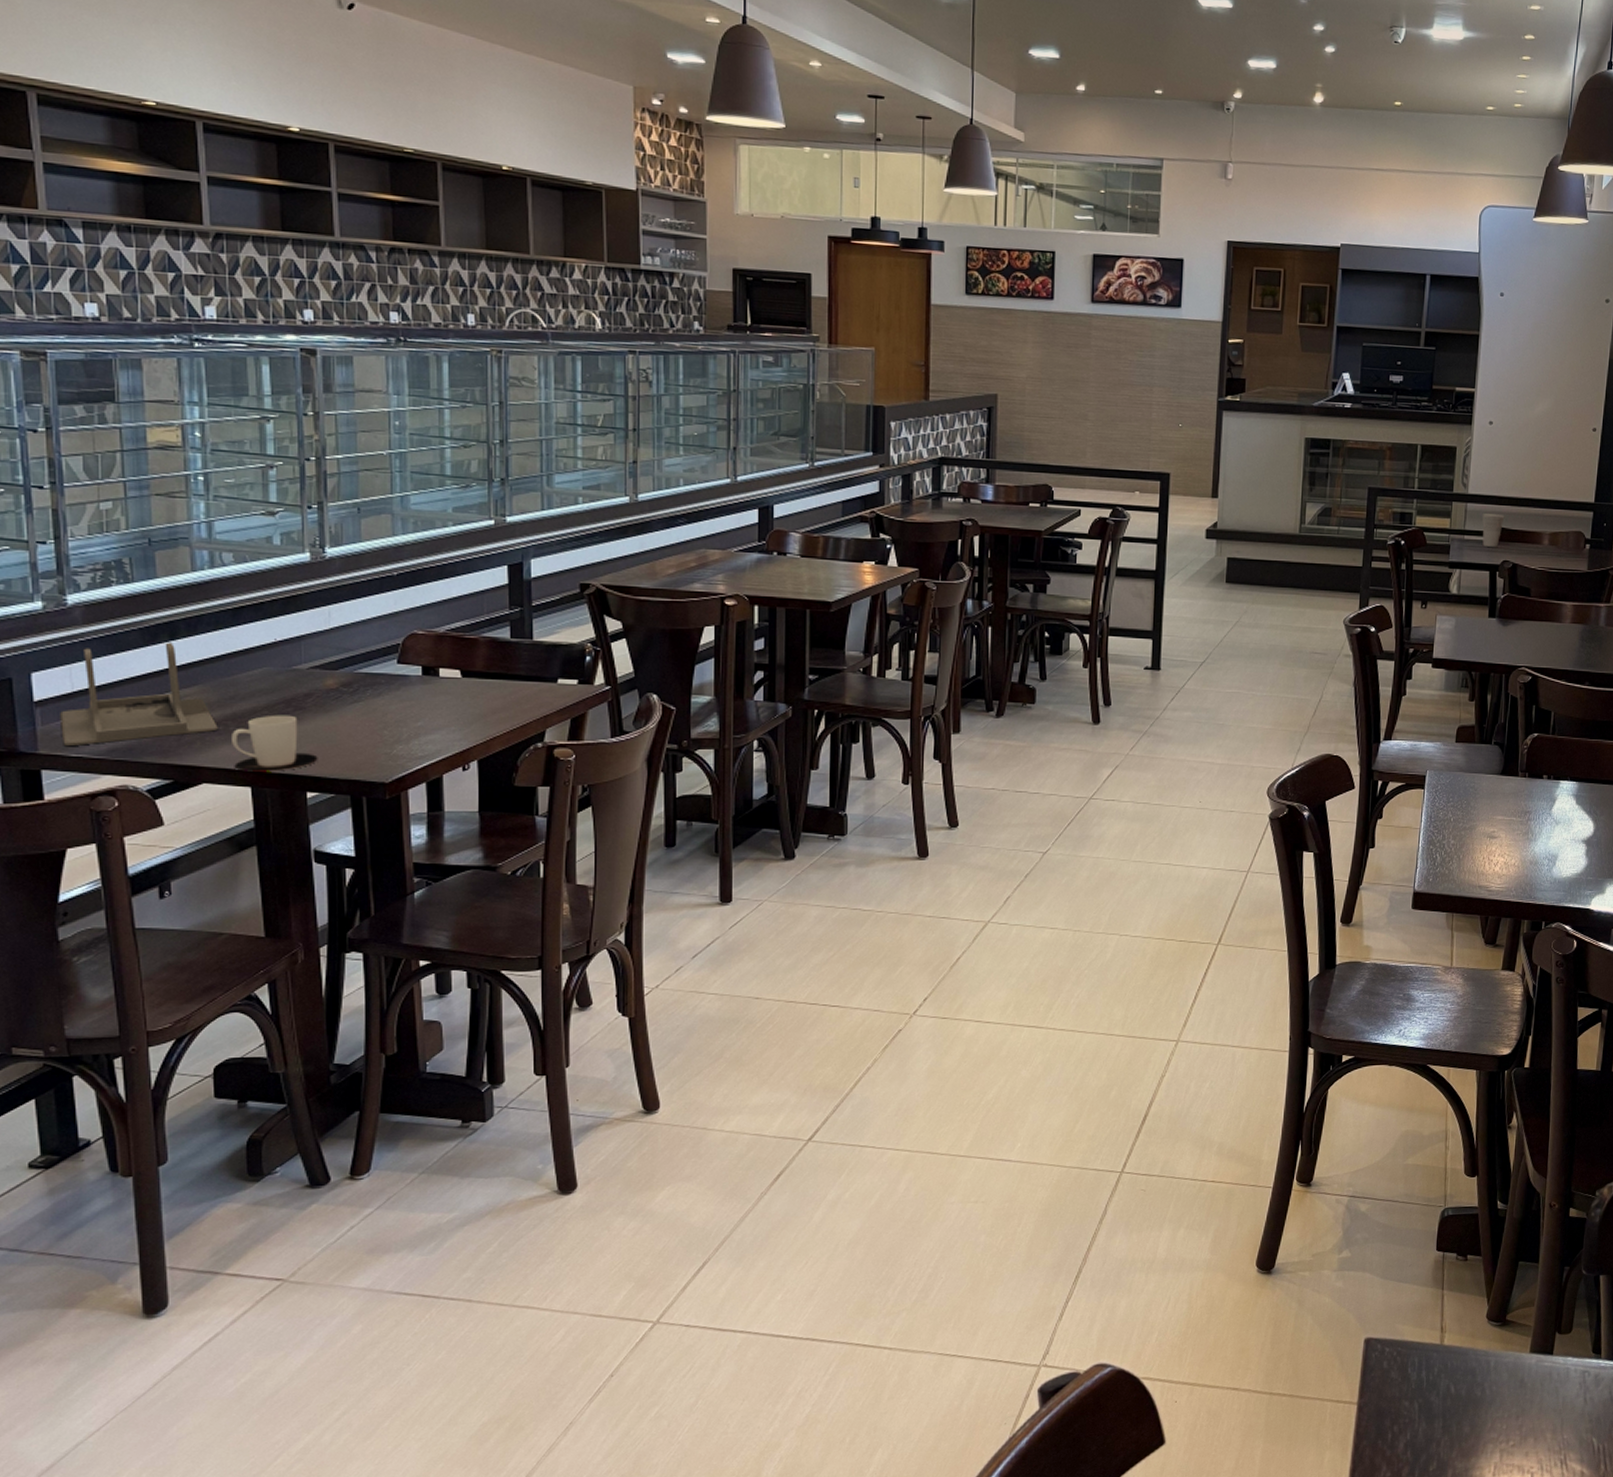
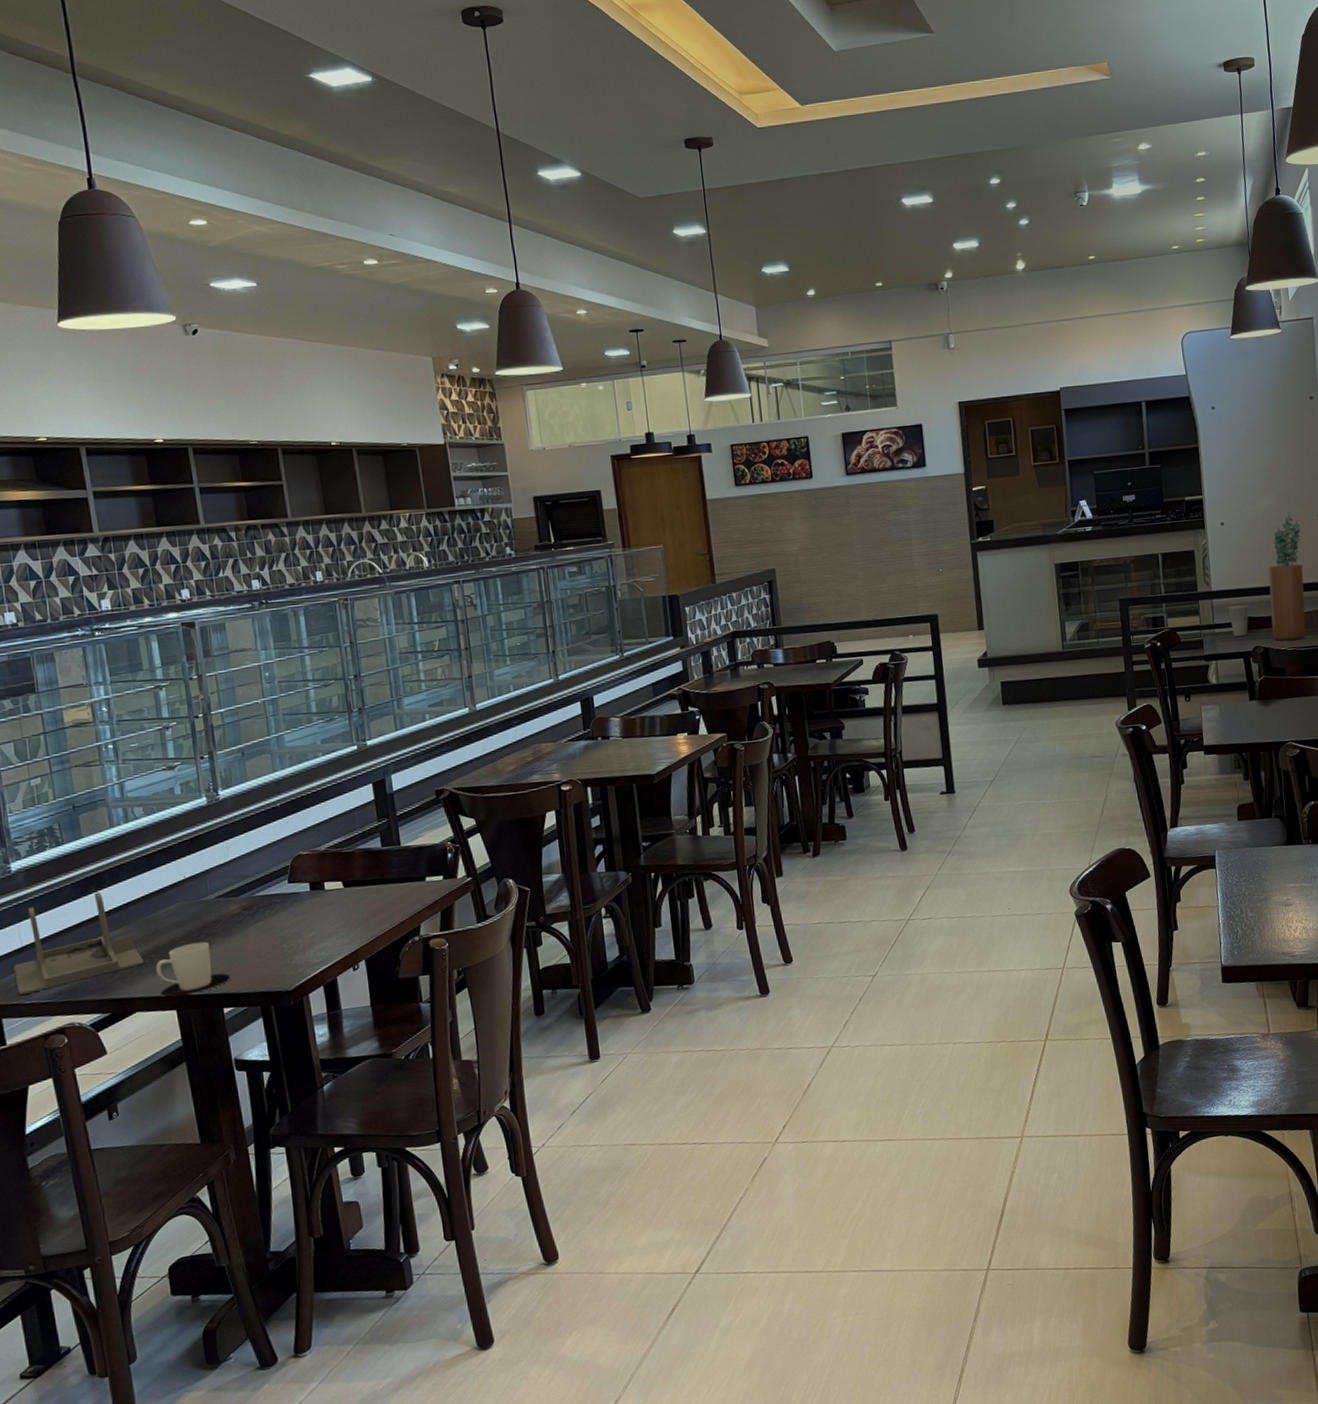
vase: none [1523,421,1573,560] -> present [1268,511,1306,641]

